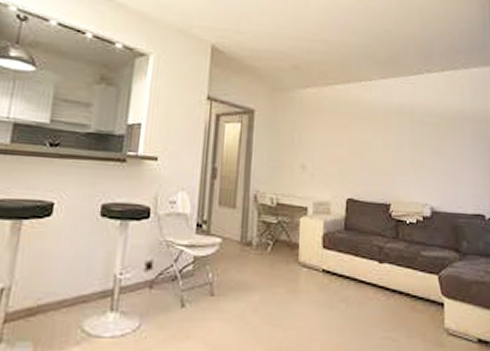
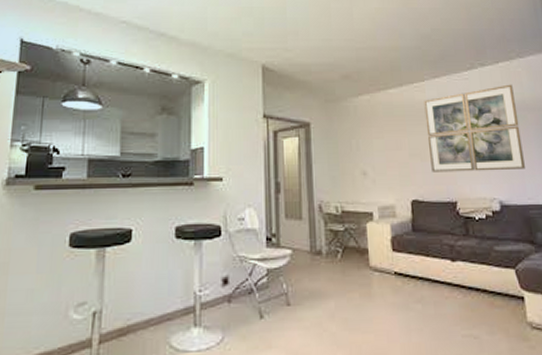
wall art: none [369,93,458,178] -> present [424,84,525,172]

